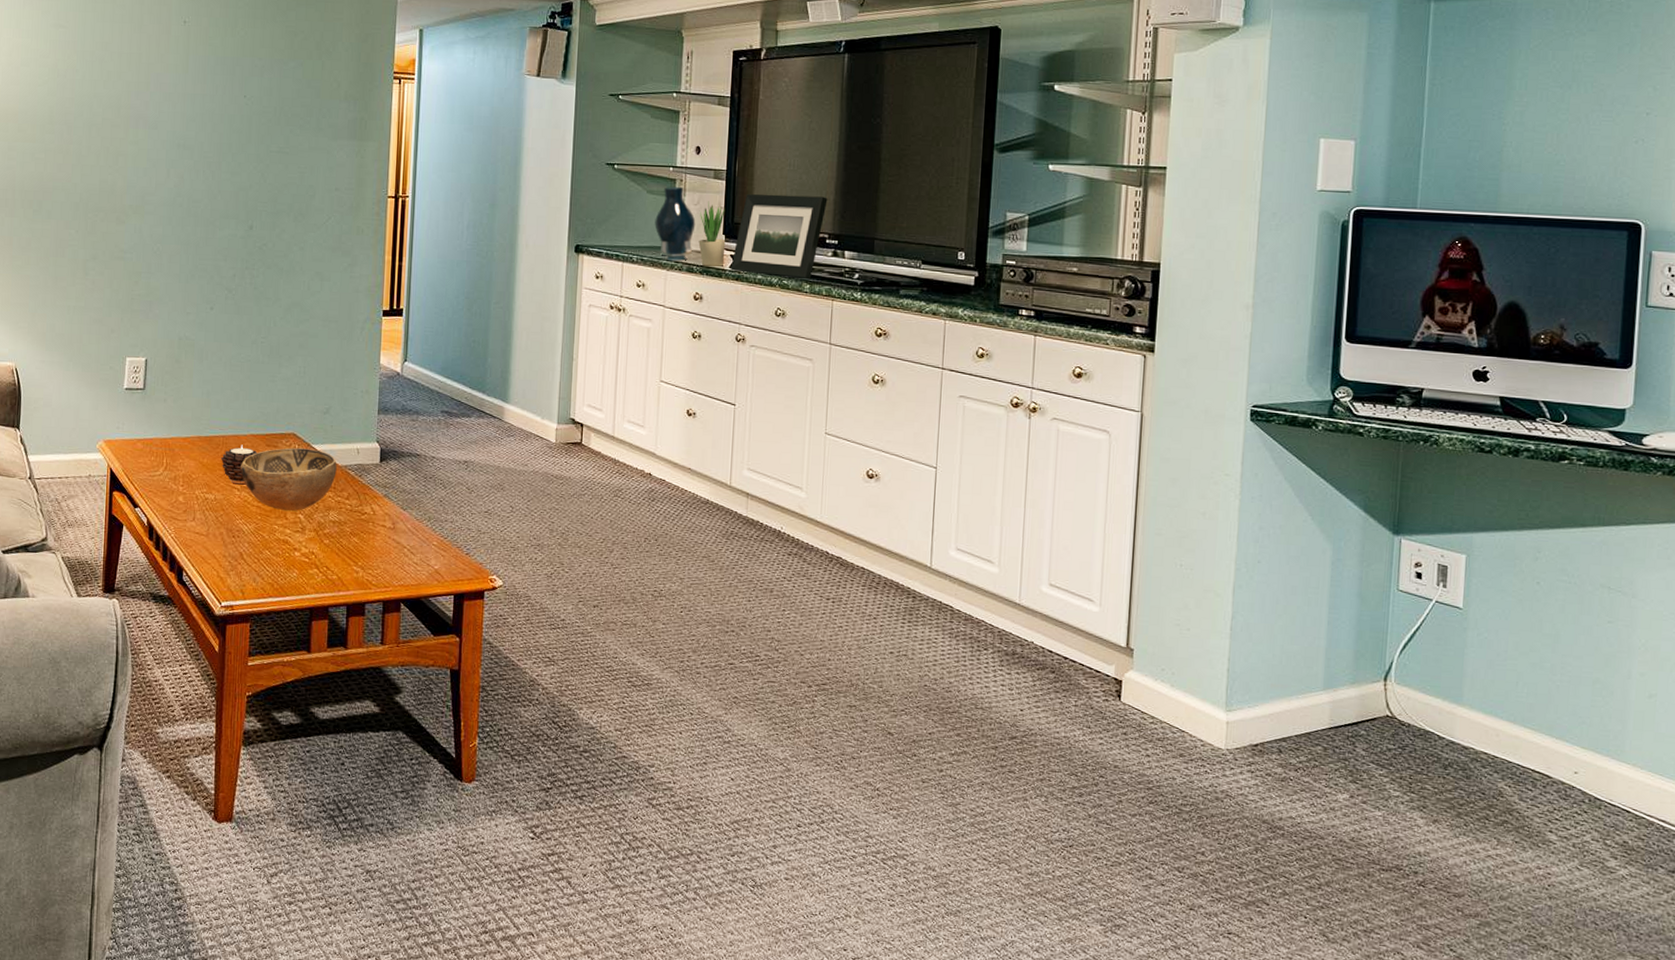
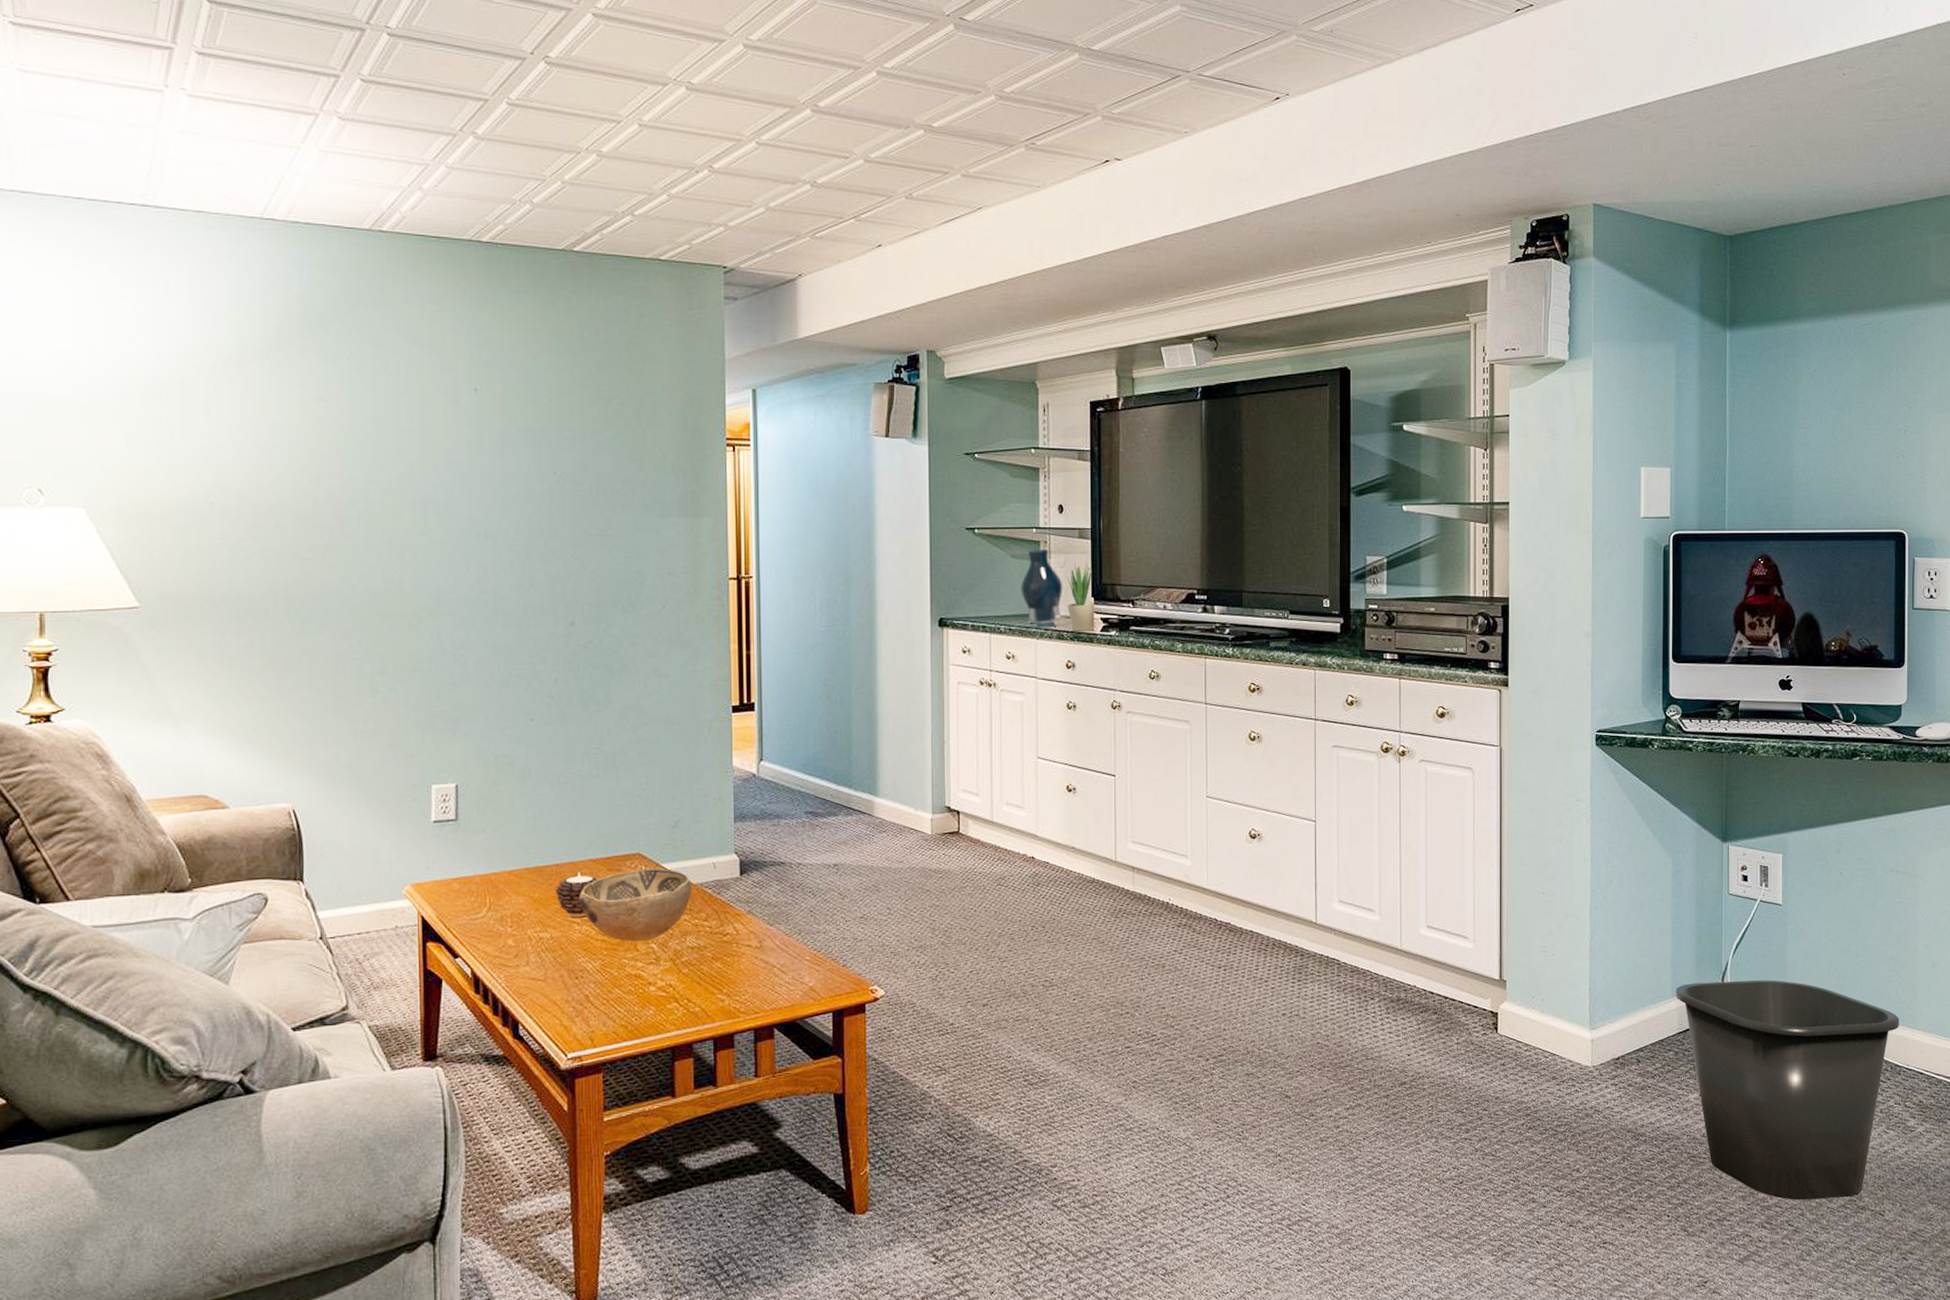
picture frame: present [730,194,828,280] -> none [1102,551,1194,639]
waste bin: none [1328,678,1604,932] -> present [1676,979,1900,1201]

